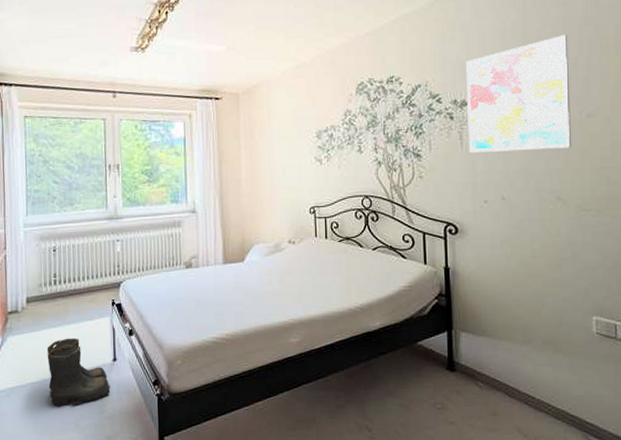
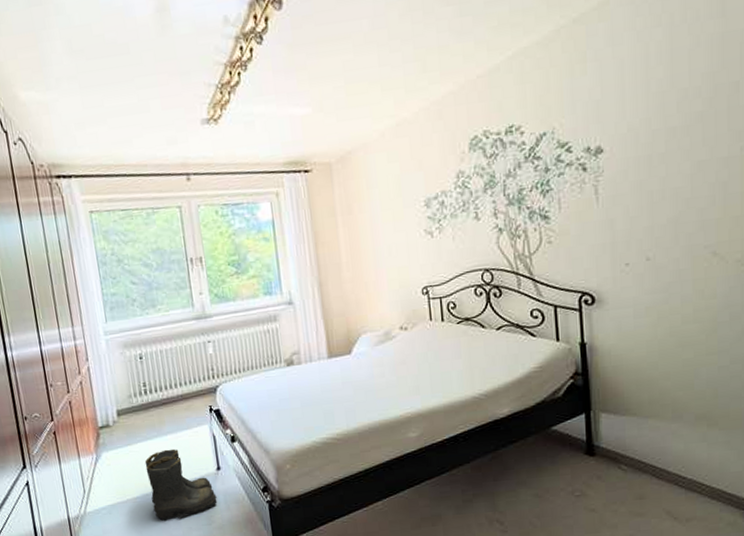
wall art: present [465,35,572,153] -> none [599,53,731,209]

